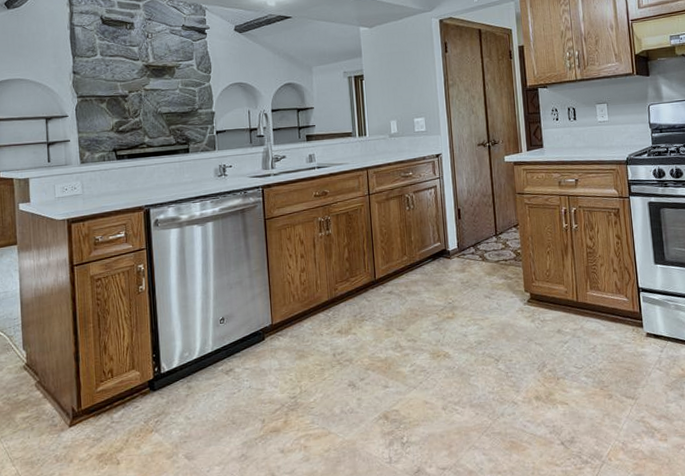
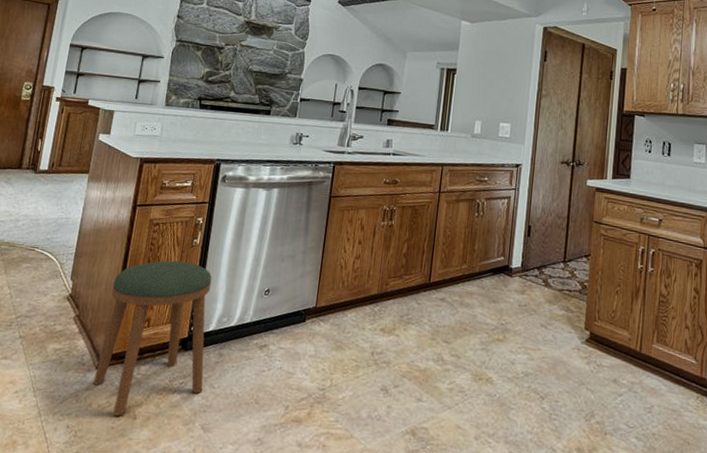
stool: none [67,308,179,465] -> present [93,260,212,416]

